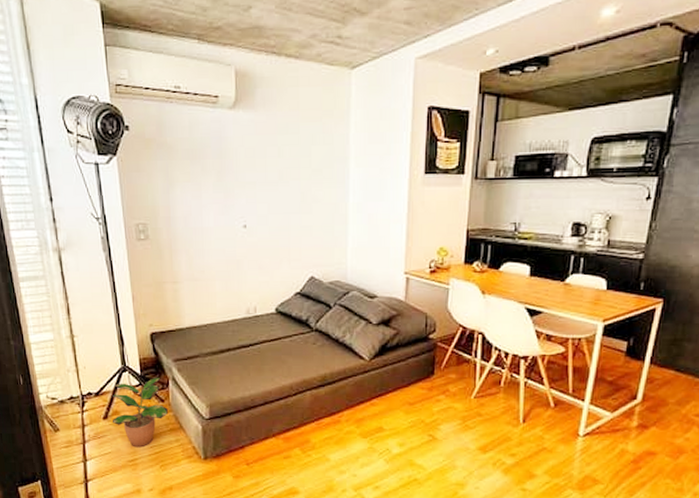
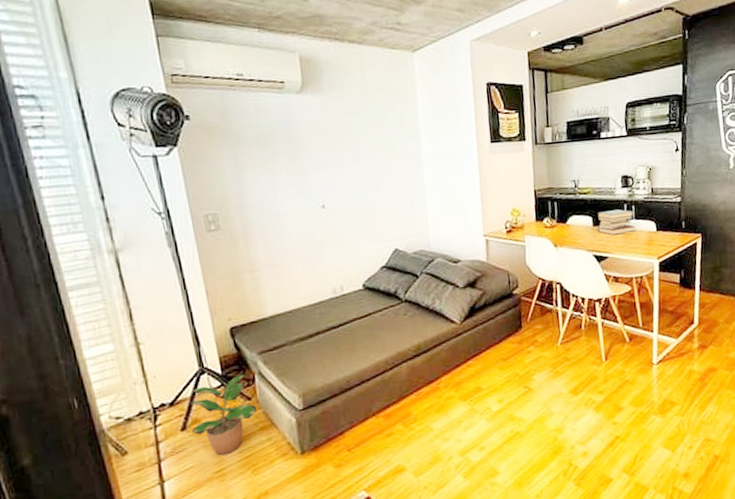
books: none [534,261,581,289] -> present [597,209,636,236]

